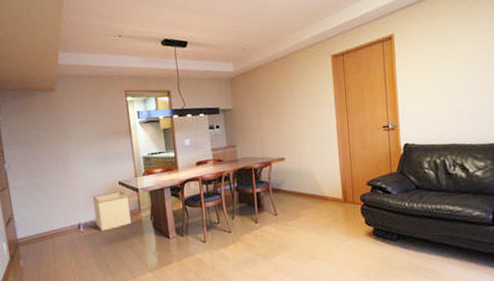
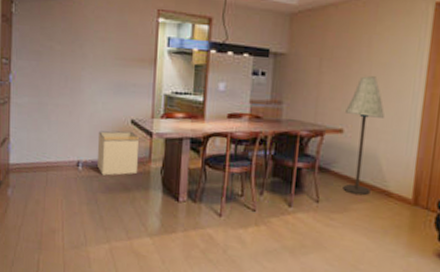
floor lamp: none [284,115,312,204] -> present [343,76,384,196]

